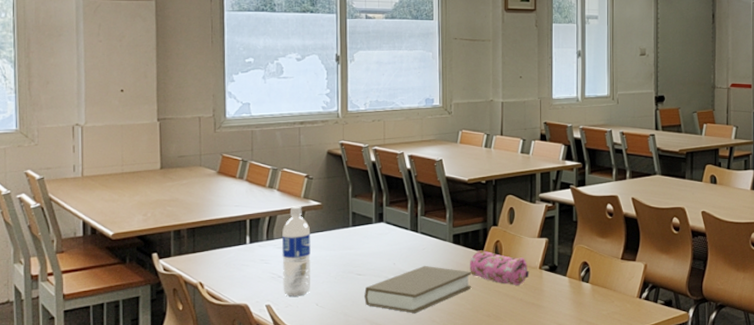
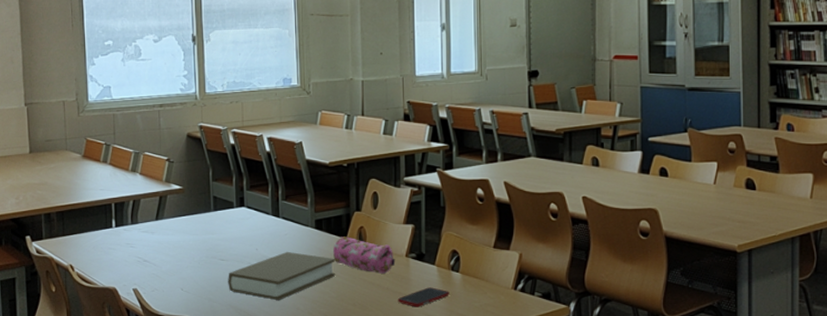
water bottle: present [282,206,311,296] -> none [146,190,175,281]
cell phone: none [530,297,579,317] -> present [397,287,449,307]

